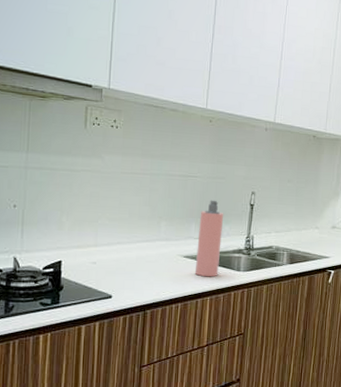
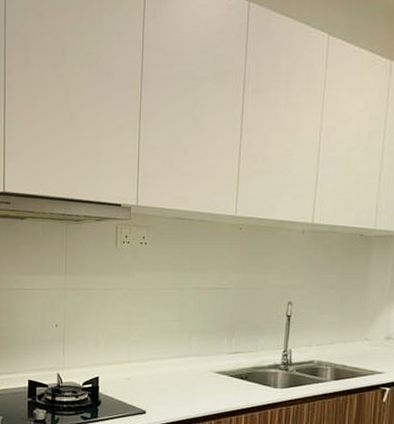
spray bottle: present [194,200,224,277] -> none [227,312,258,394]

